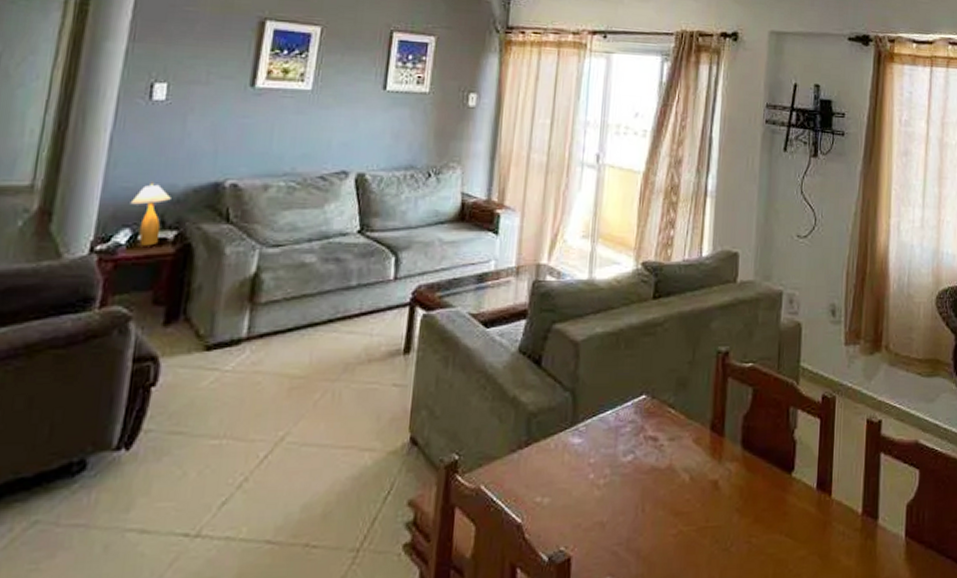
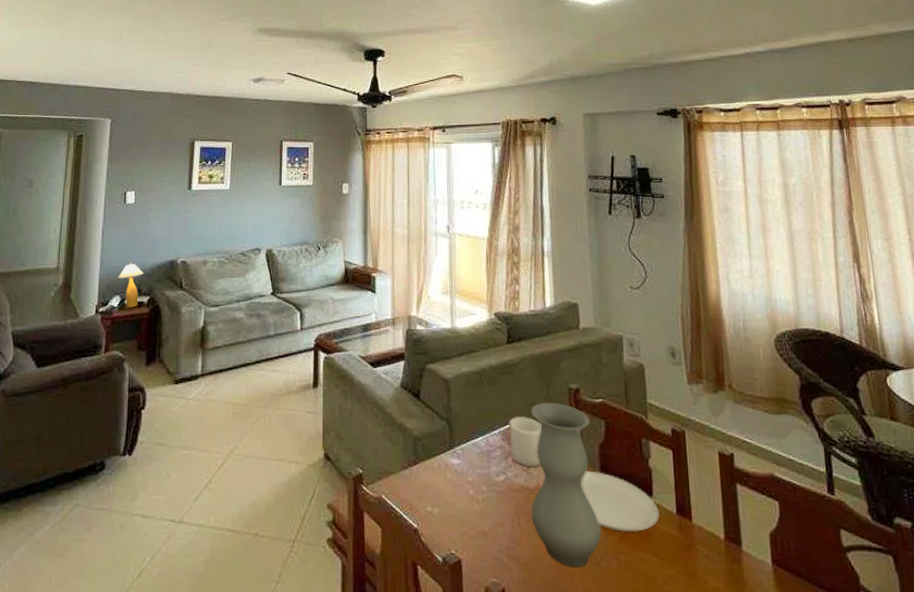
mug: none [642,385,682,444] -> present [509,417,542,468]
vase: none [658,368,736,556] -> present [531,403,601,567]
plate: none [718,445,799,513] -> present [581,470,659,532]

